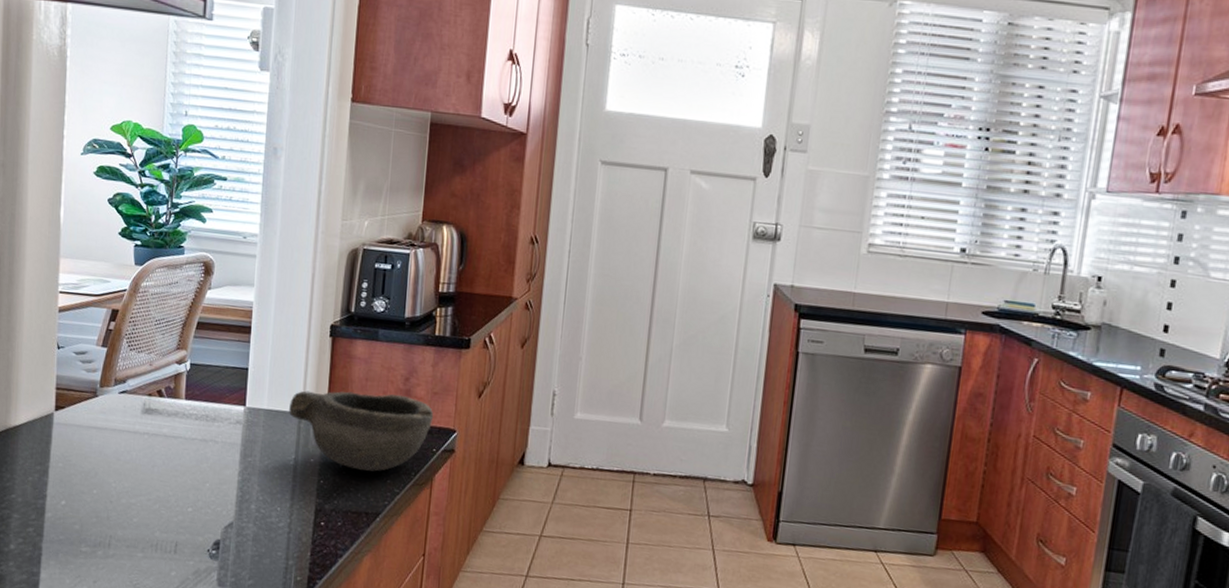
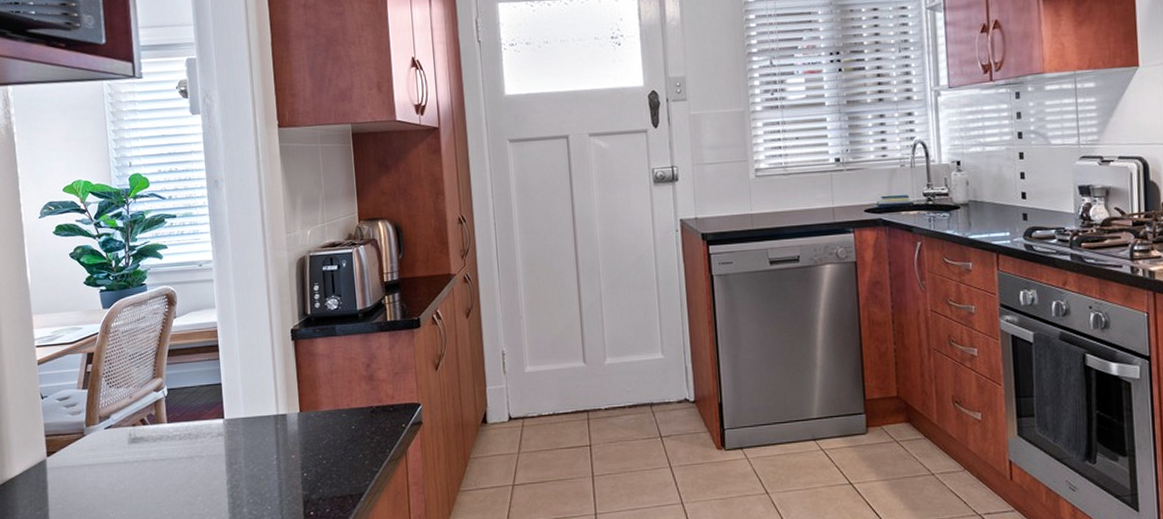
bowl: present [289,390,434,472] -> none [264,381,398,458]

